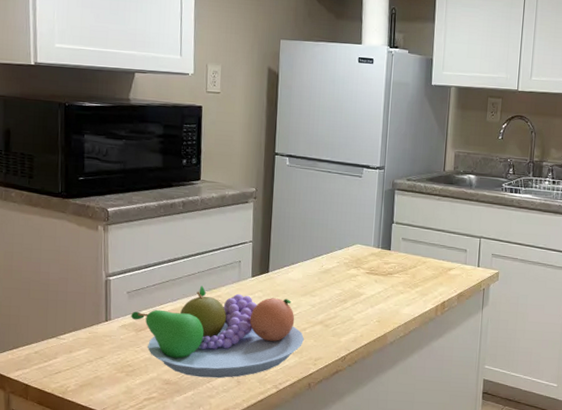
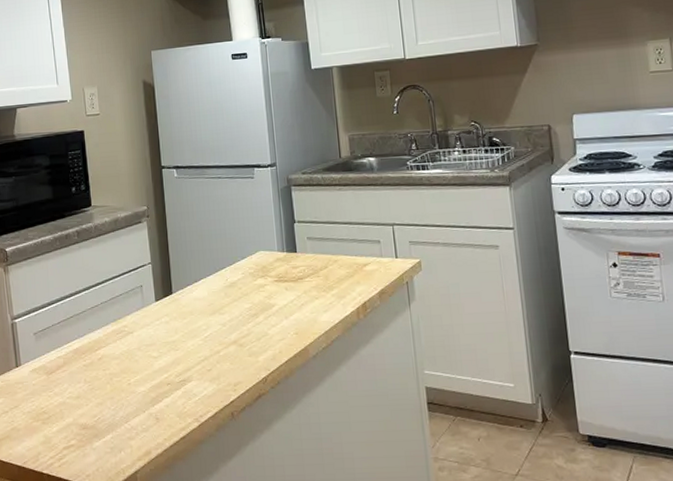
fruit bowl: present [131,285,305,379] -> none [40,317,220,418]

